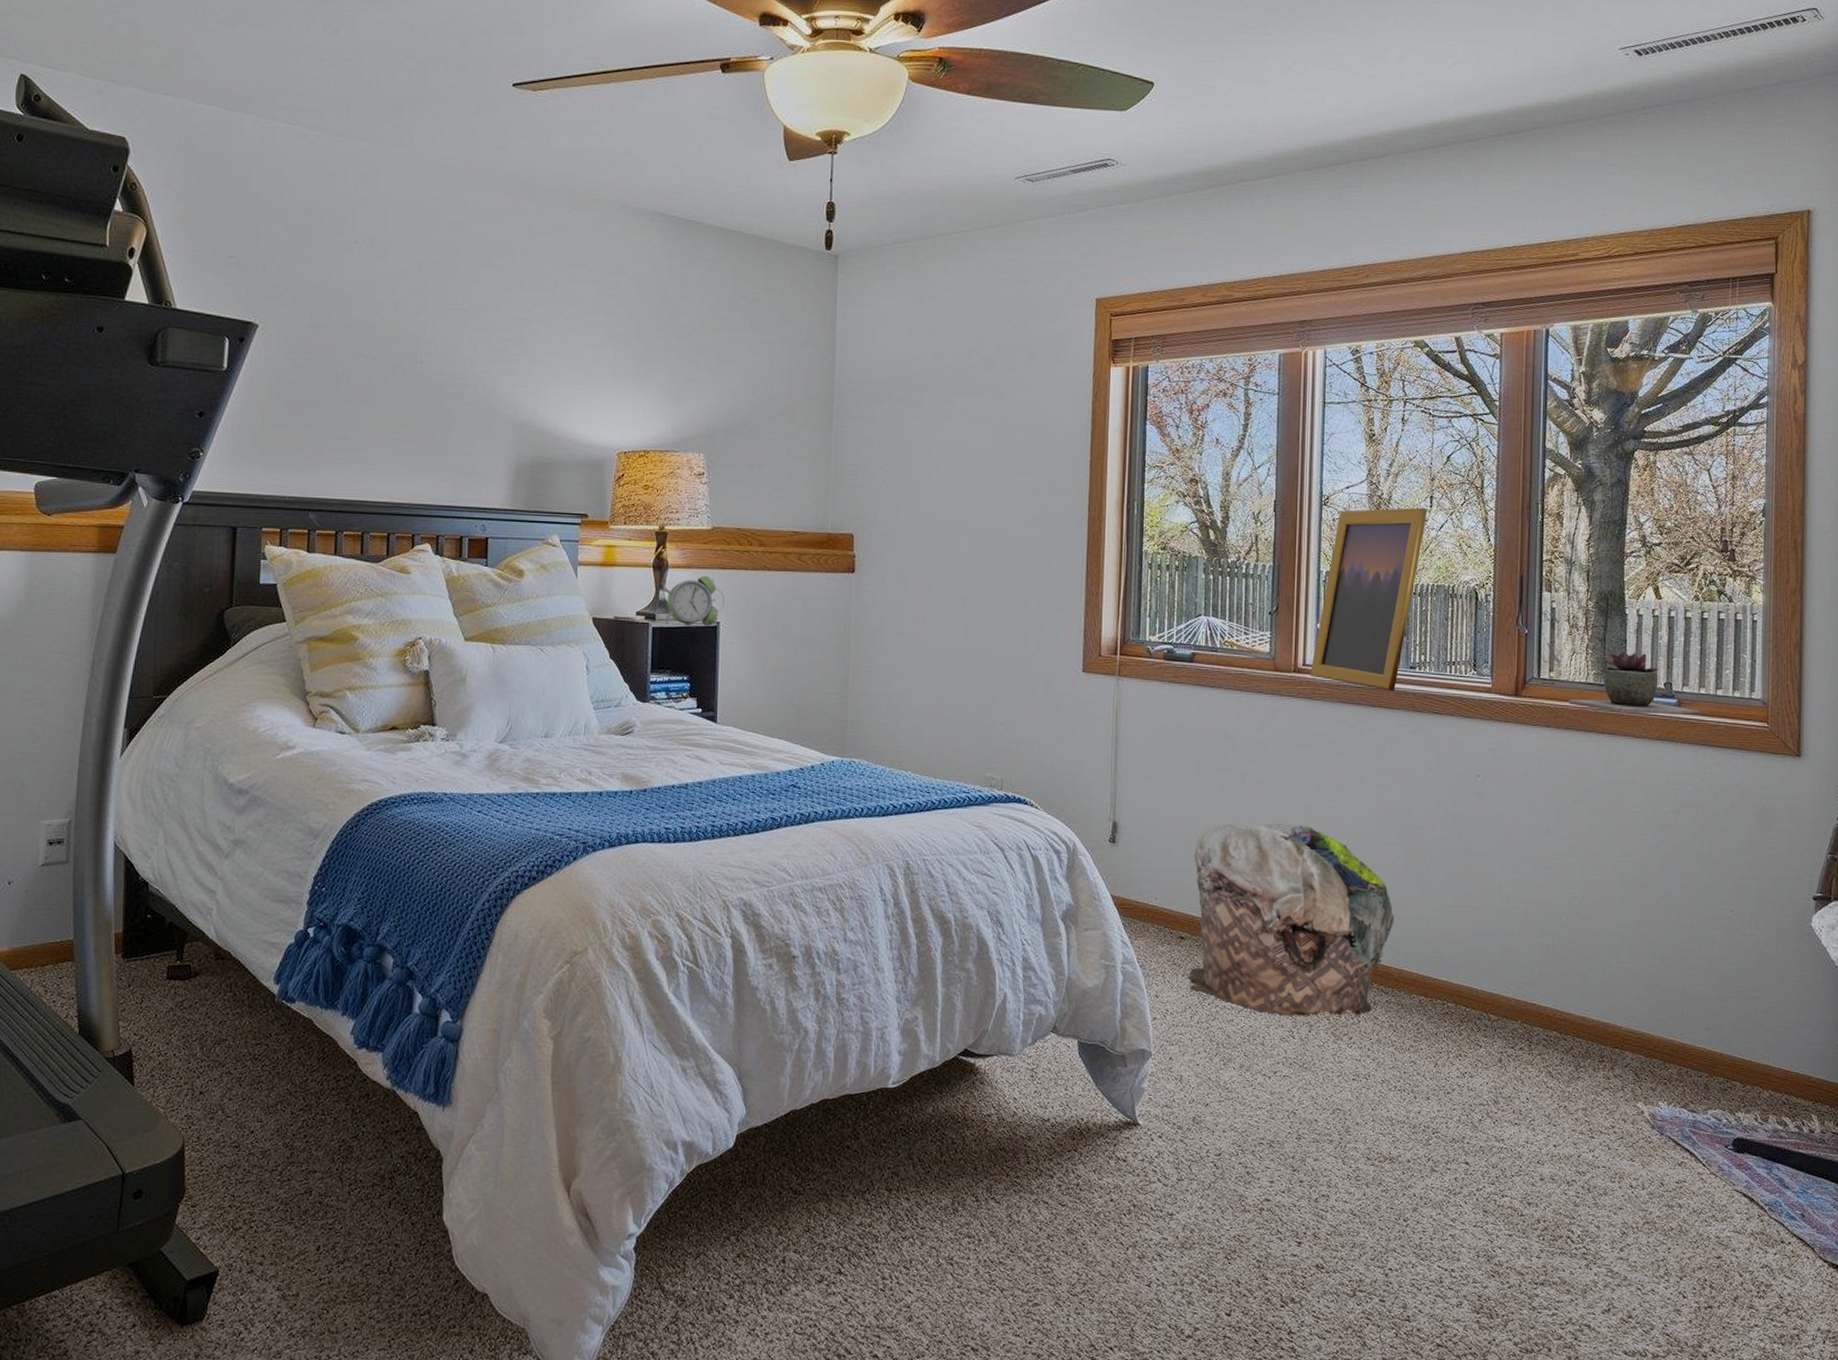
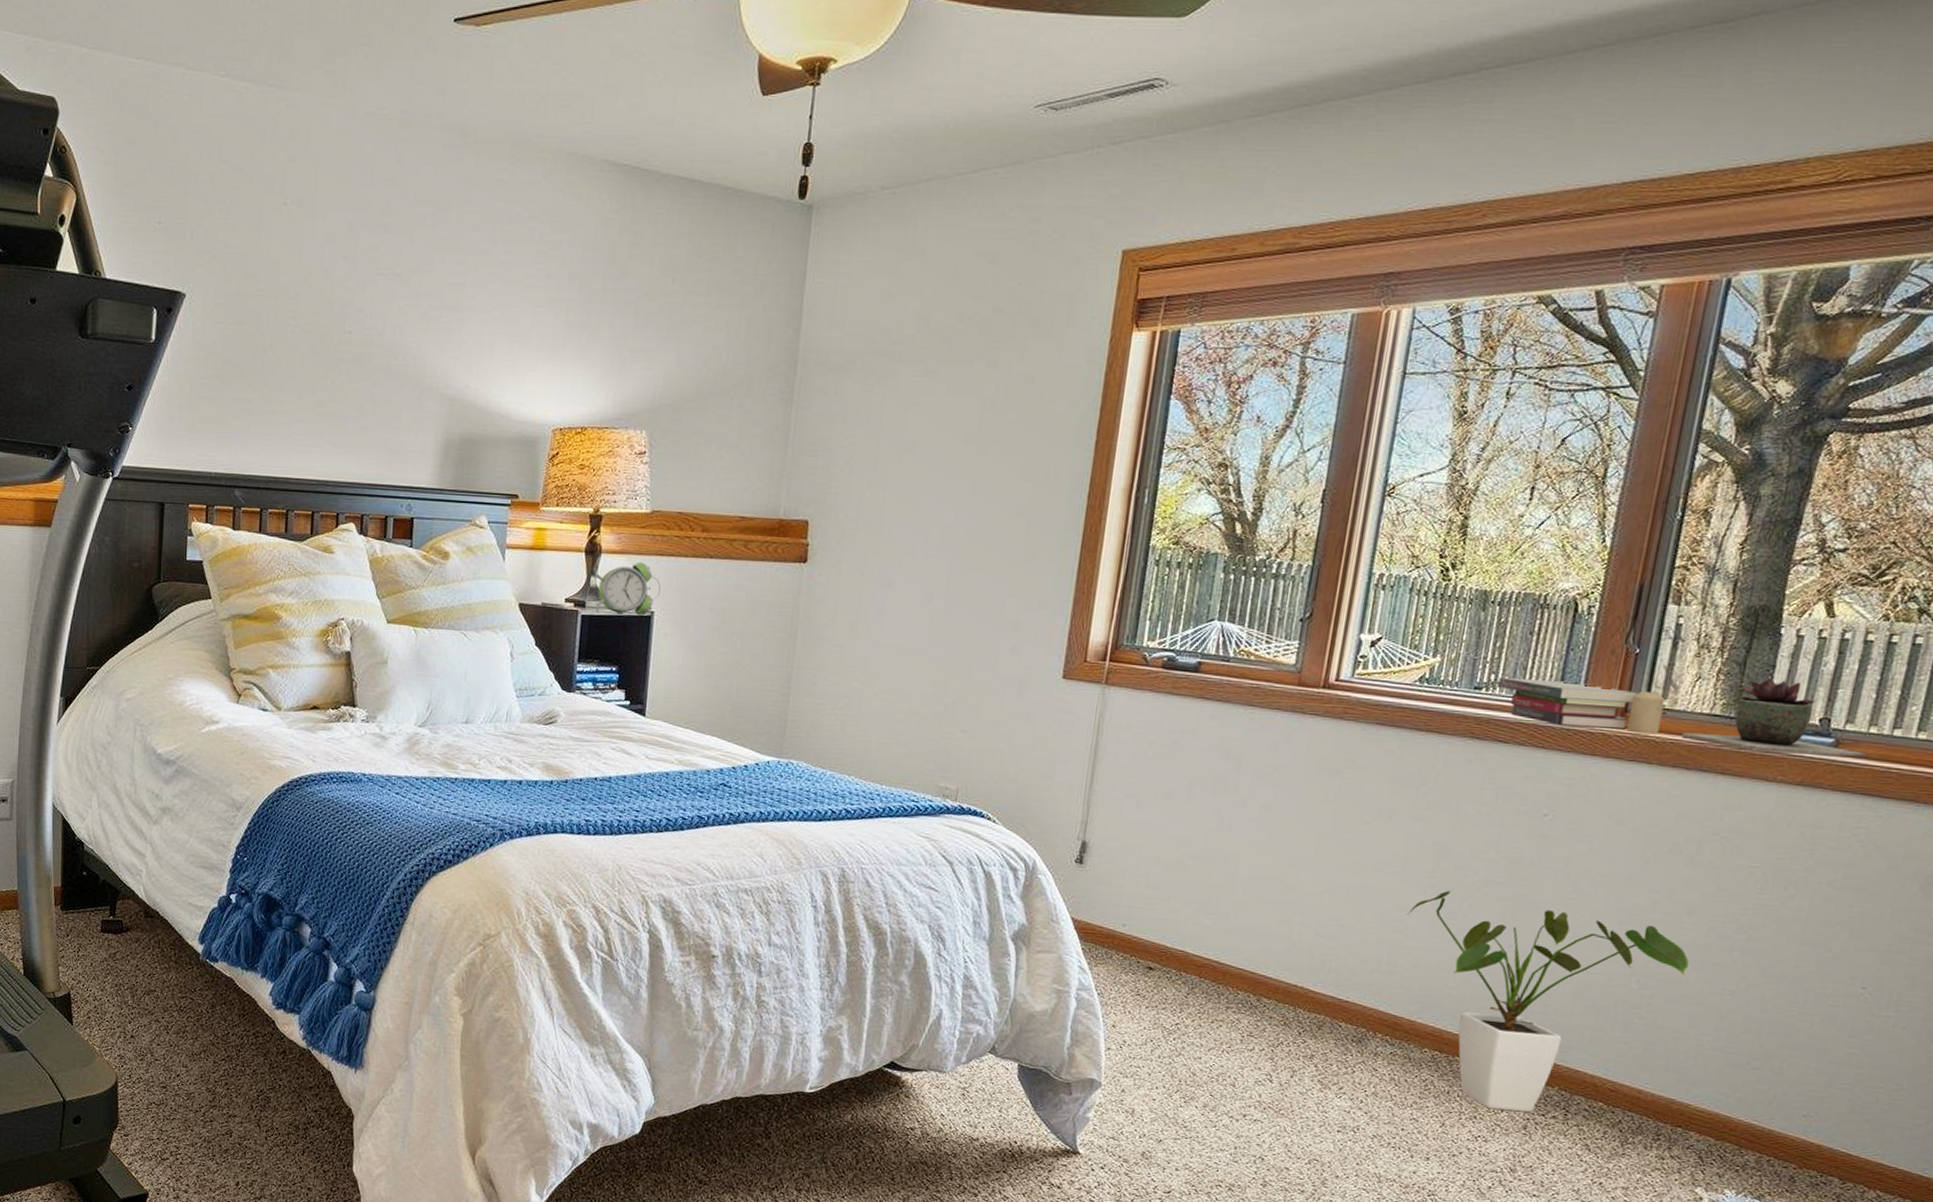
laundry basket: present [1188,823,1395,1016] -> none [1152,851,1414,1065]
picture frame: present [1310,507,1428,691] -> none [1343,500,1526,714]
house plant: none [1383,847,1603,1047] -> present [1407,890,1689,1113]
books: none [1427,657,1531,699] -> present [1497,677,1637,730]
candle: none [1527,665,1552,702] -> present [1626,690,1665,735]

